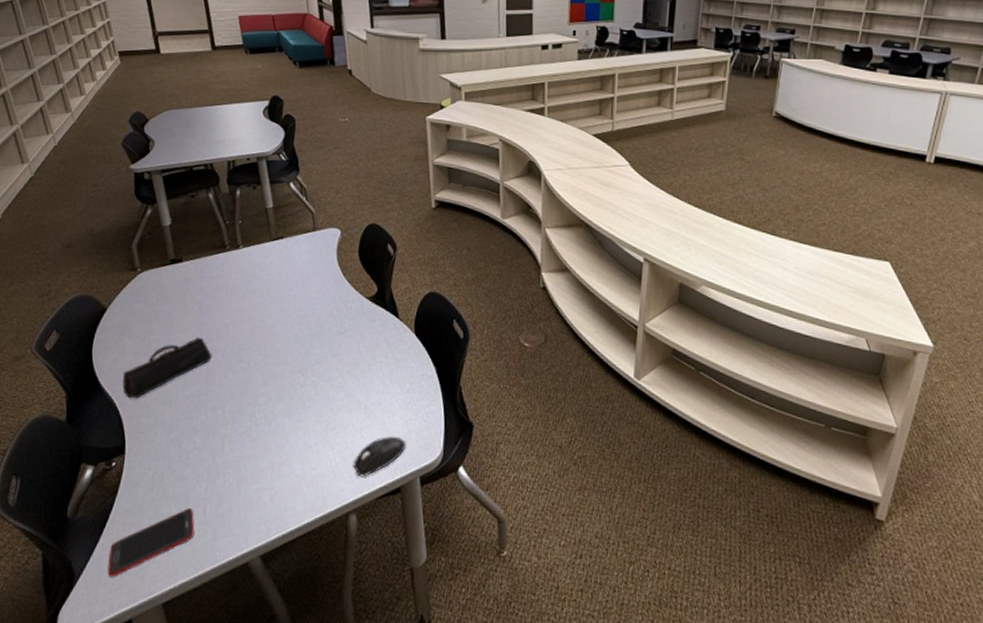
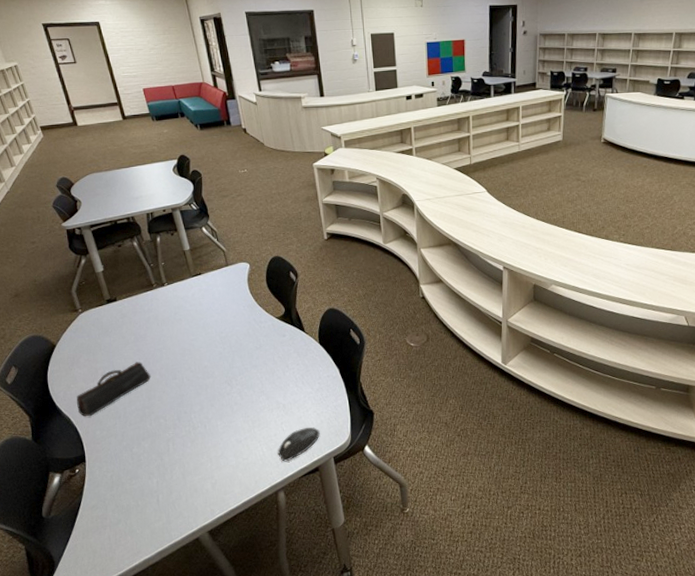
cell phone: present [107,507,195,578] -> none [82,499,152,561]

